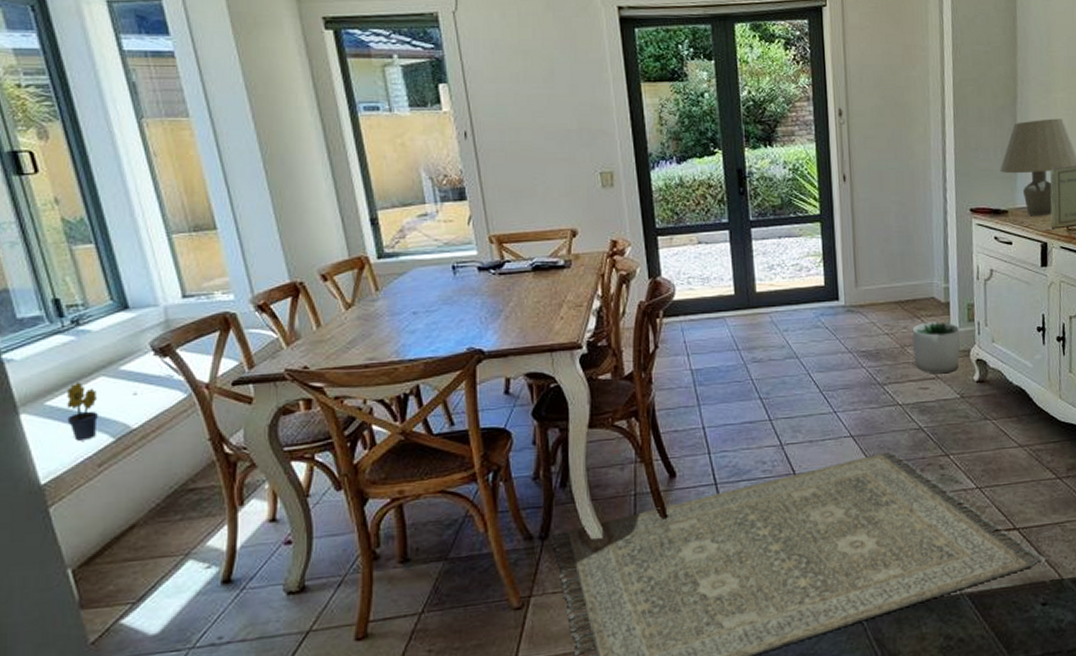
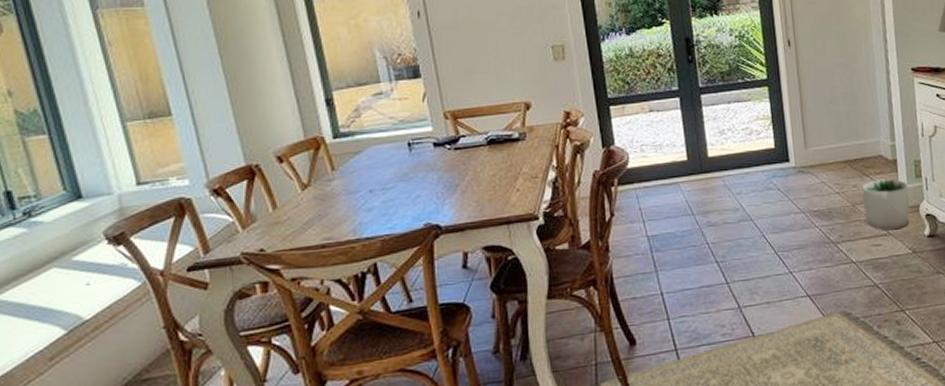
potted flower: present [67,382,98,441] -> none [17,274,50,335]

